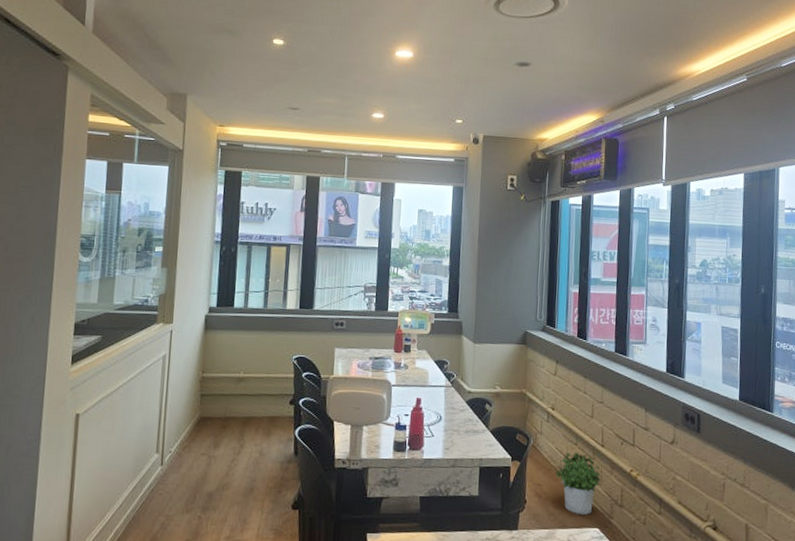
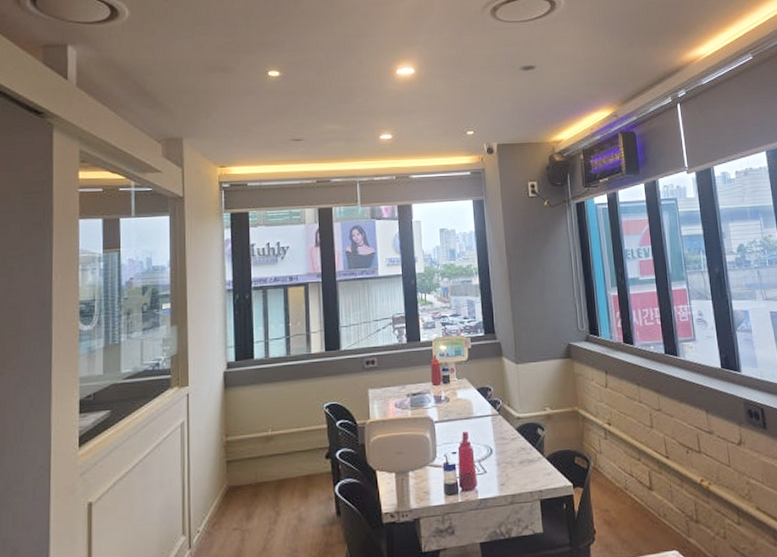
potted plant: present [556,451,601,516] -> none [622,468,671,539]

